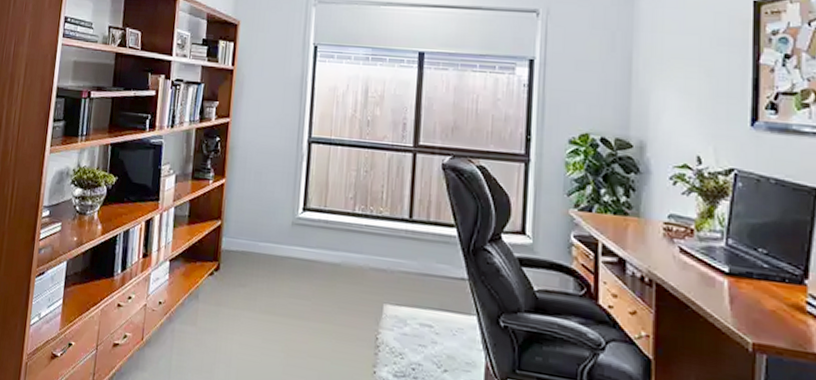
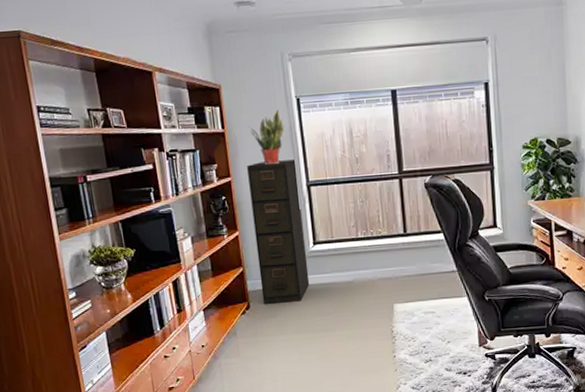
filing cabinet: none [234,107,300,275] -> present [247,159,310,304]
potted plant: none [258,54,296,112] -> present [248,109,285,164]

